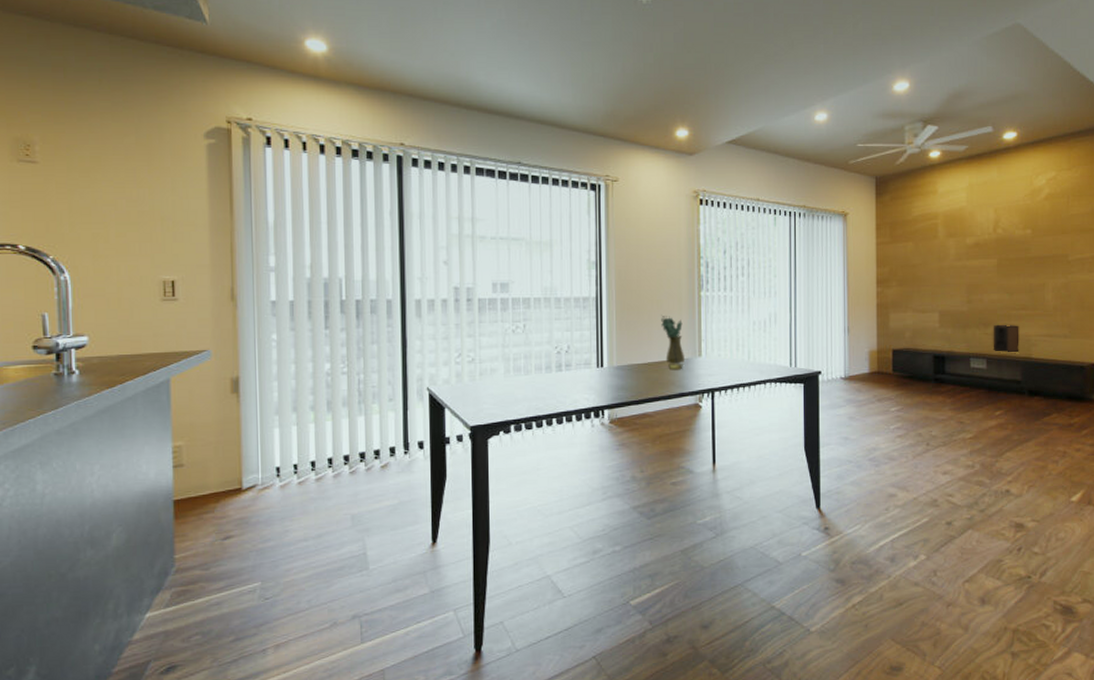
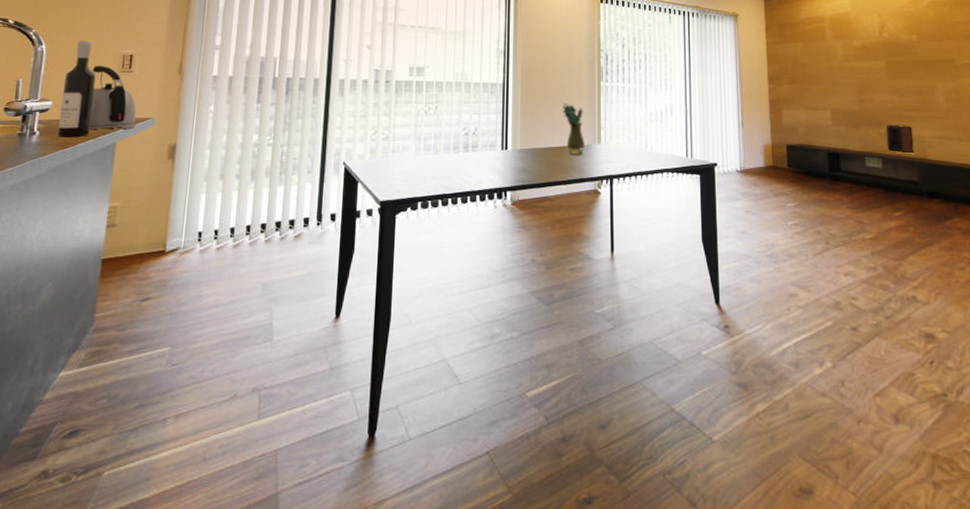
bottle: none [98,266,137,375] -> present [58,40,96,137]
kettle: none [129,295,190,365] -> present [88,66,137,130]

